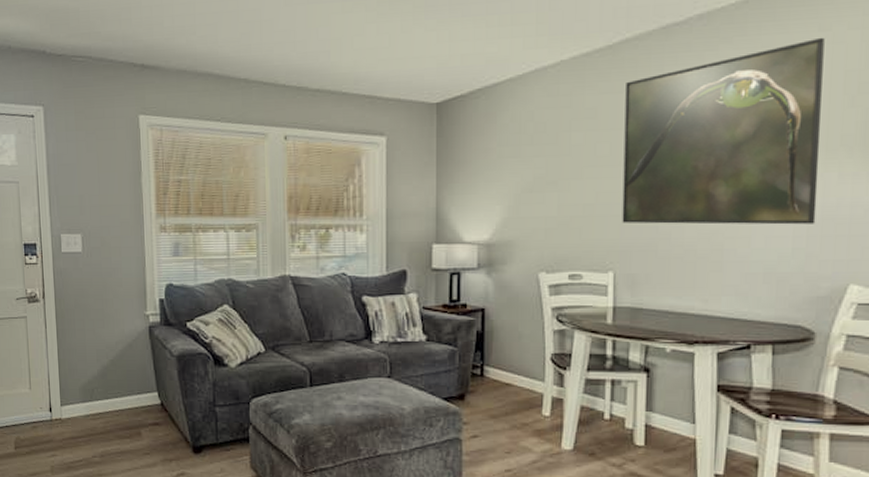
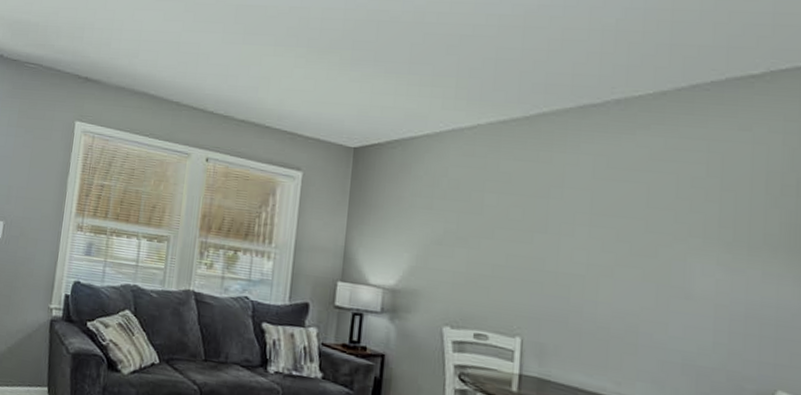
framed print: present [622,37,825,225] -> none [532,136,745,321]

